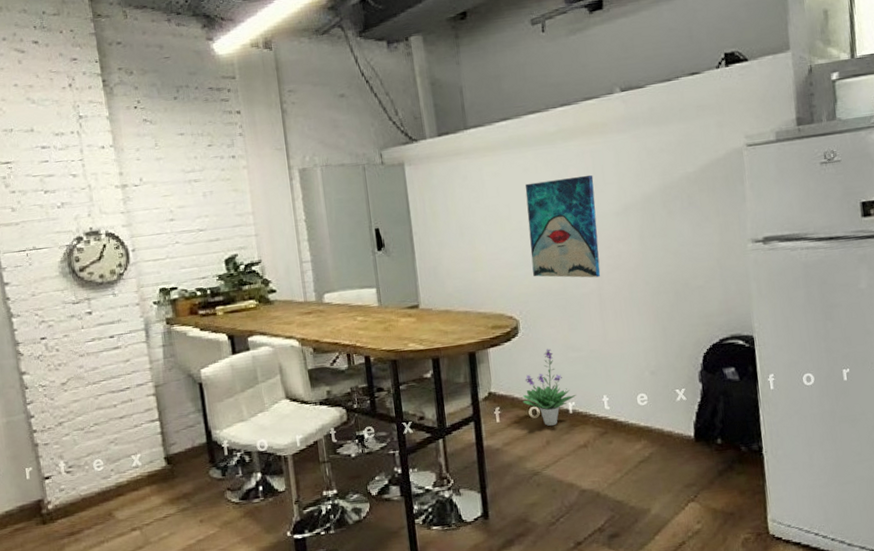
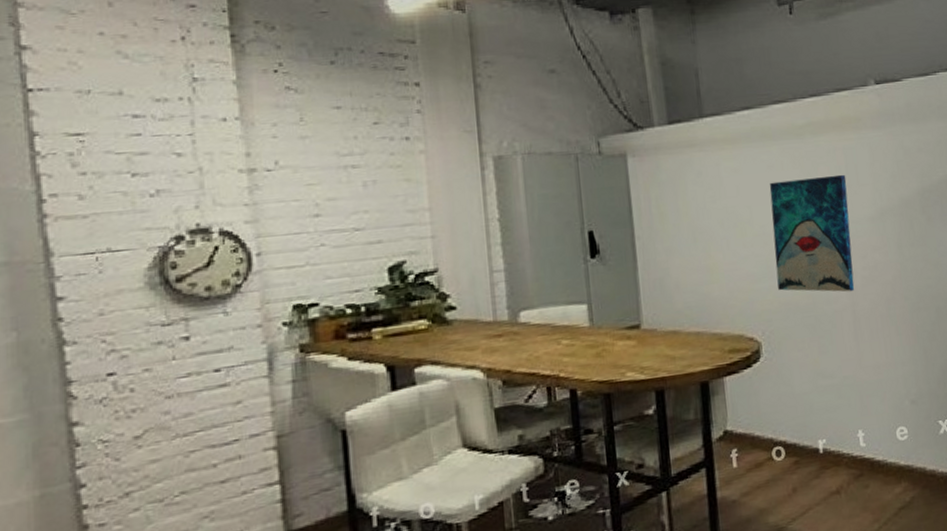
potted plant: present [523,348,577,426] -> none [765,375,828,470]

